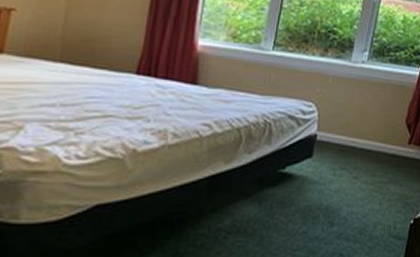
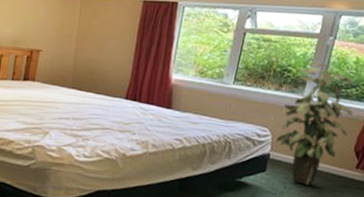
indoor plant: none [322,21,403,171] -> present [275,62,353,186]

